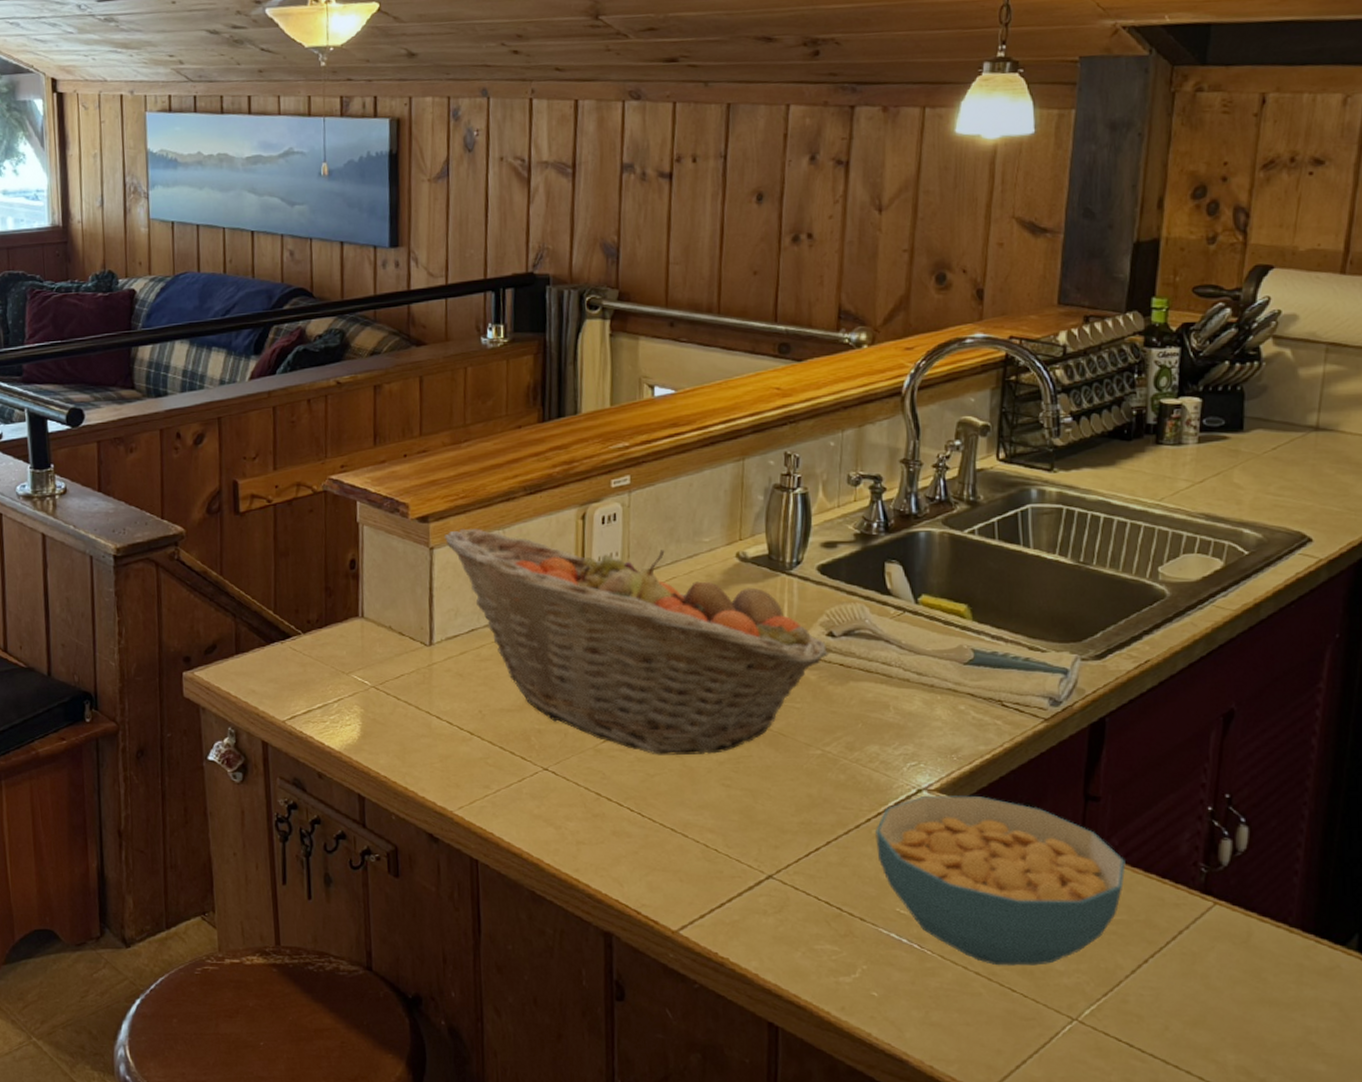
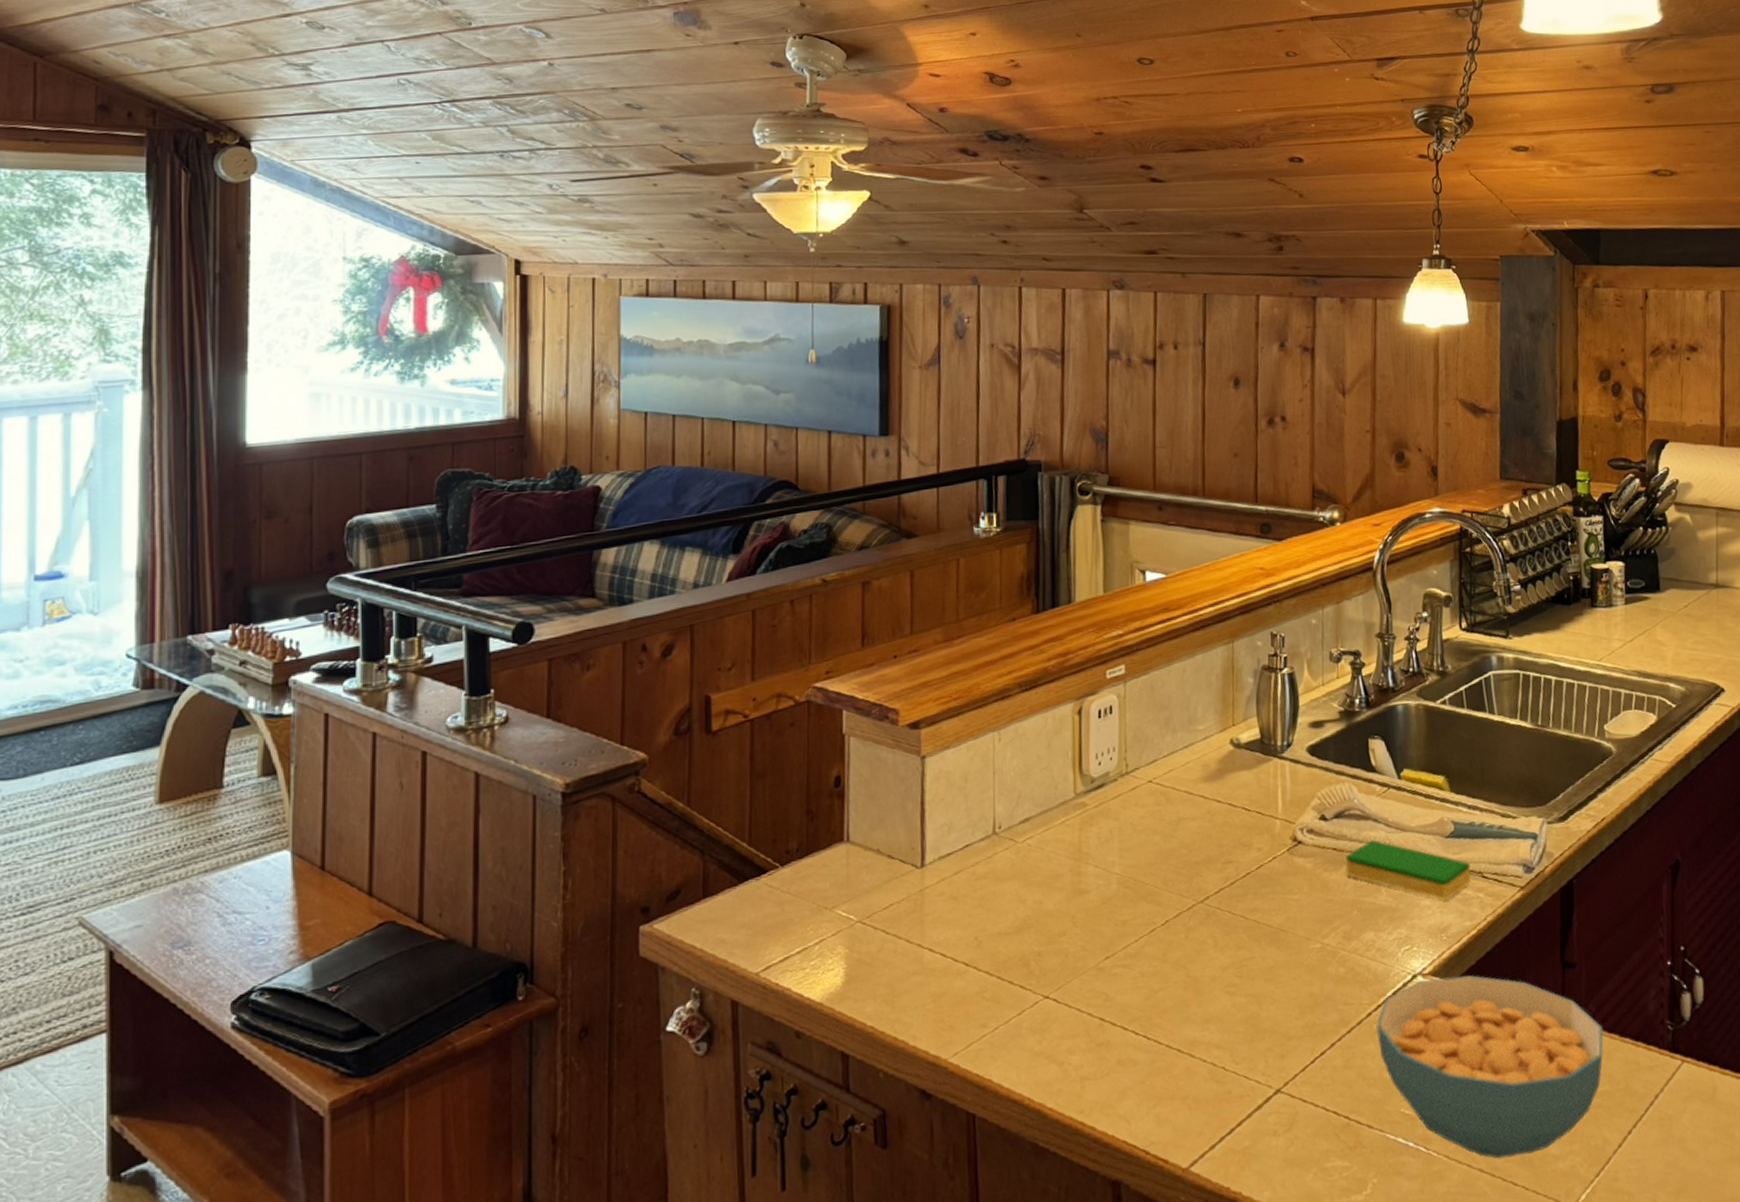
fruit basket: present [443,528,830,755] -> none [936,732,1323,968]
dish sponge: none [852,660,989,723] -> present [1345,840,1471,900]

